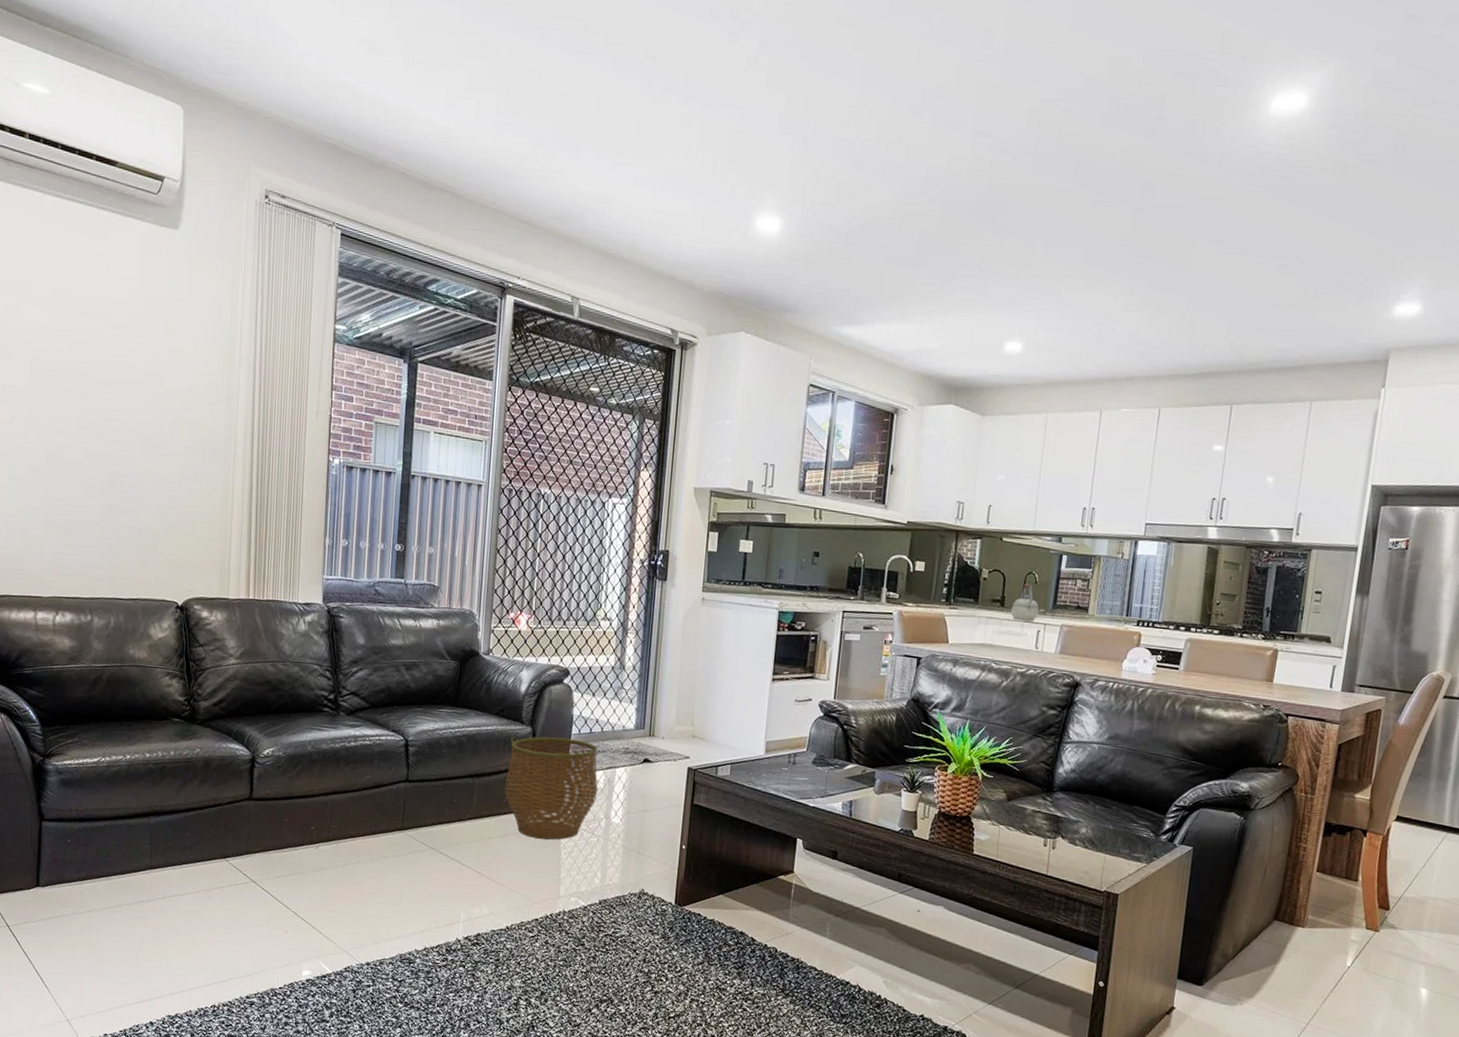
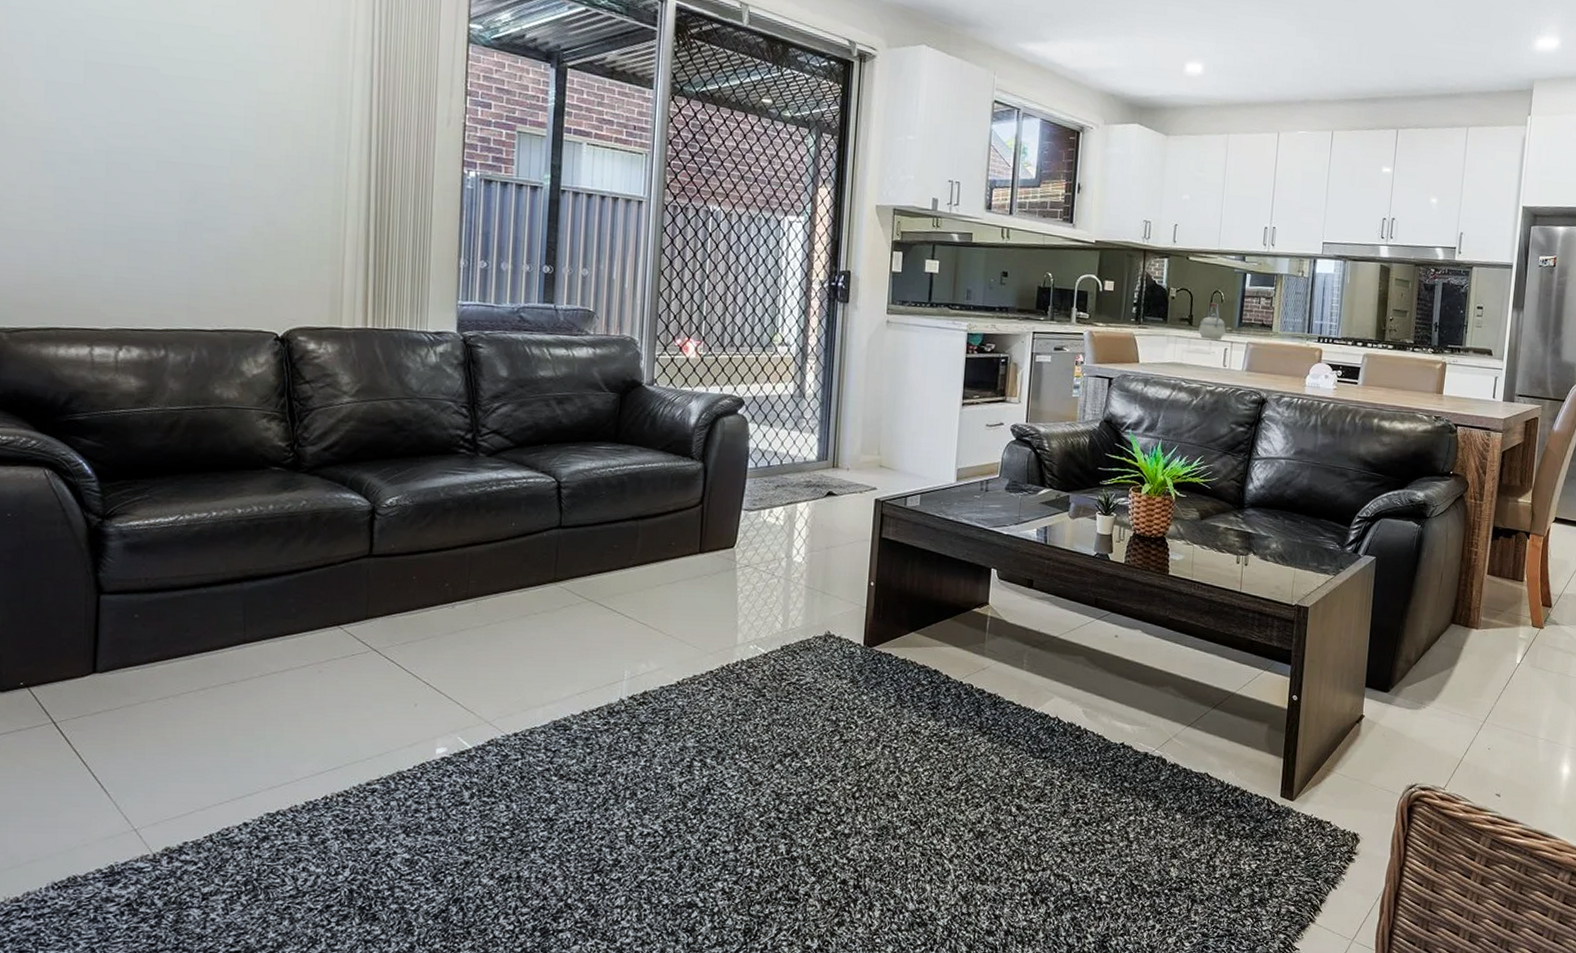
basket: present [504,736,599,840] -> none [672,472,779,584]

